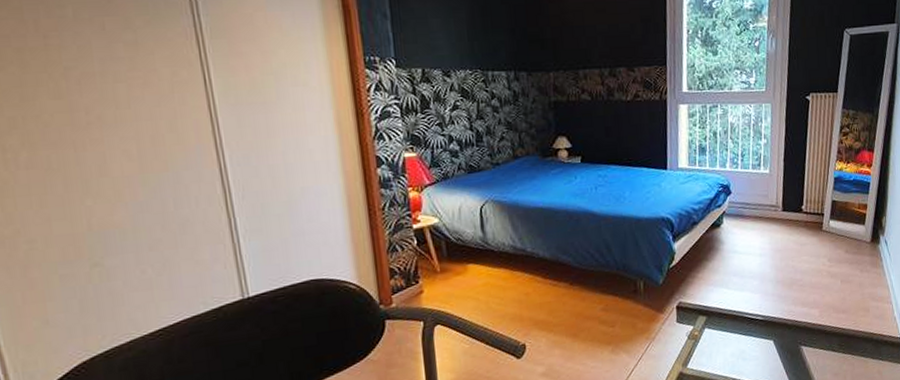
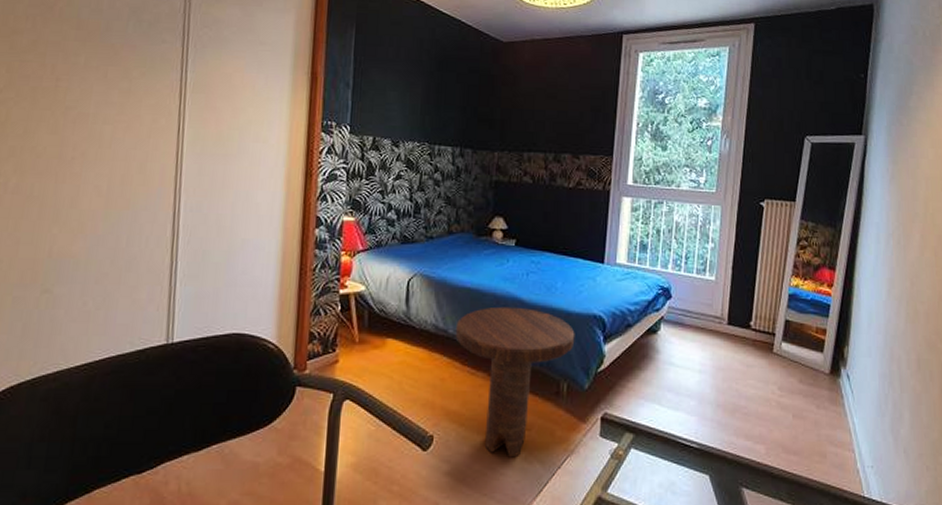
side table: none [533,219,647,353] -> present [455,306,575,458]

